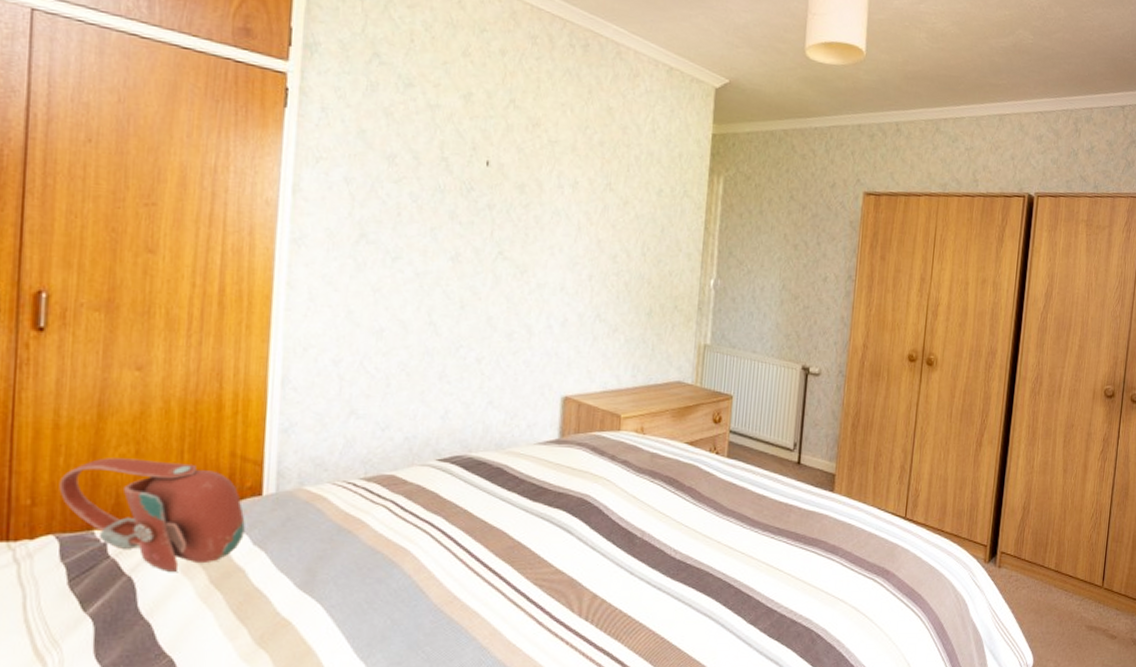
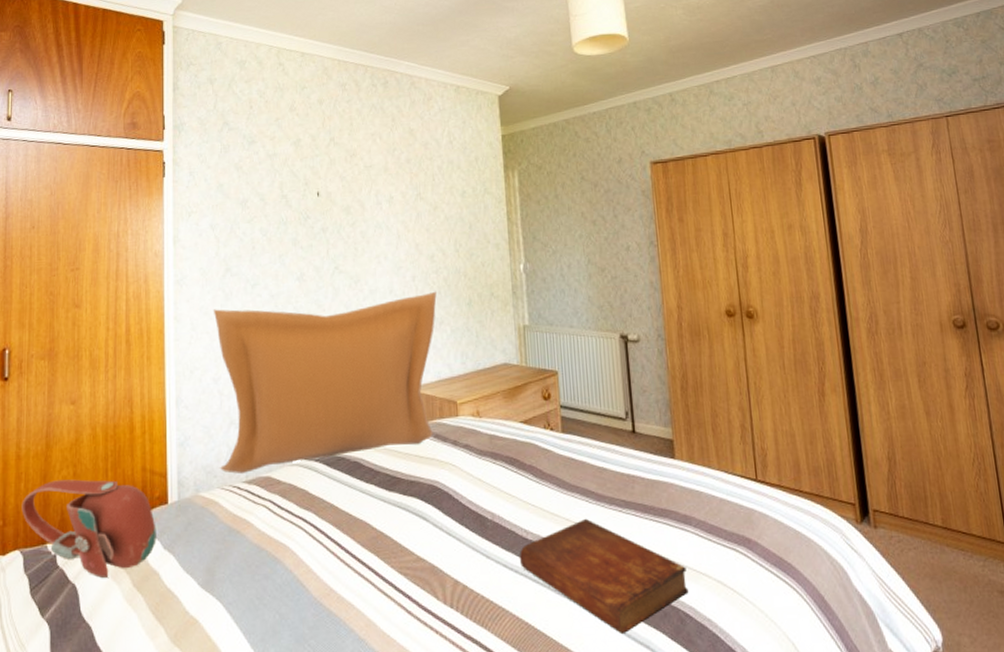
cushion: none [331,279,614,470] -> present [213,291,437,475]
bible: none [664,542,826,650] -> present [520,518,689,633]

